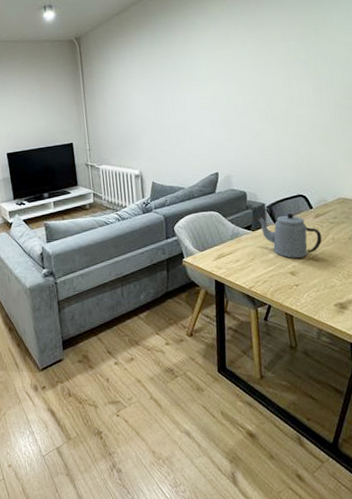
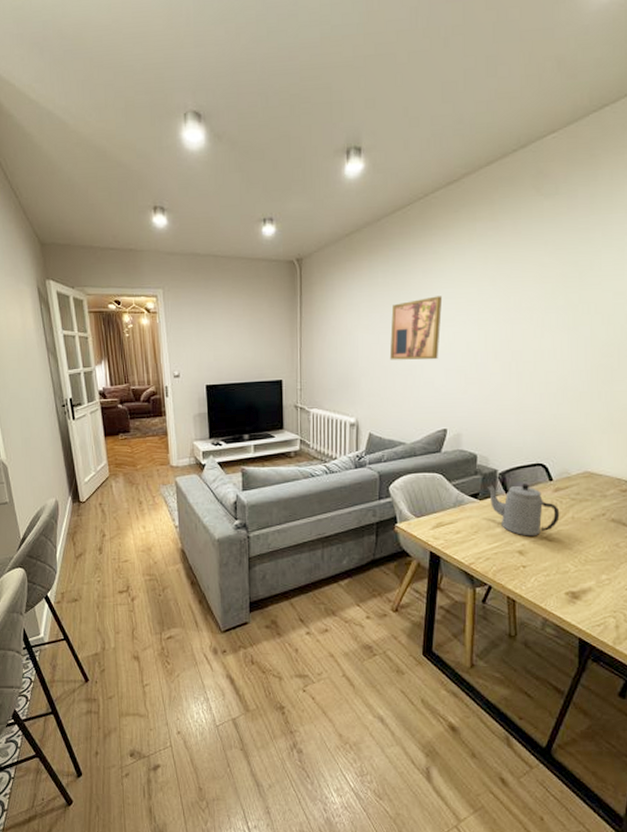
wall art: none [161,59,205,118] -> present [389,296,443,360]

